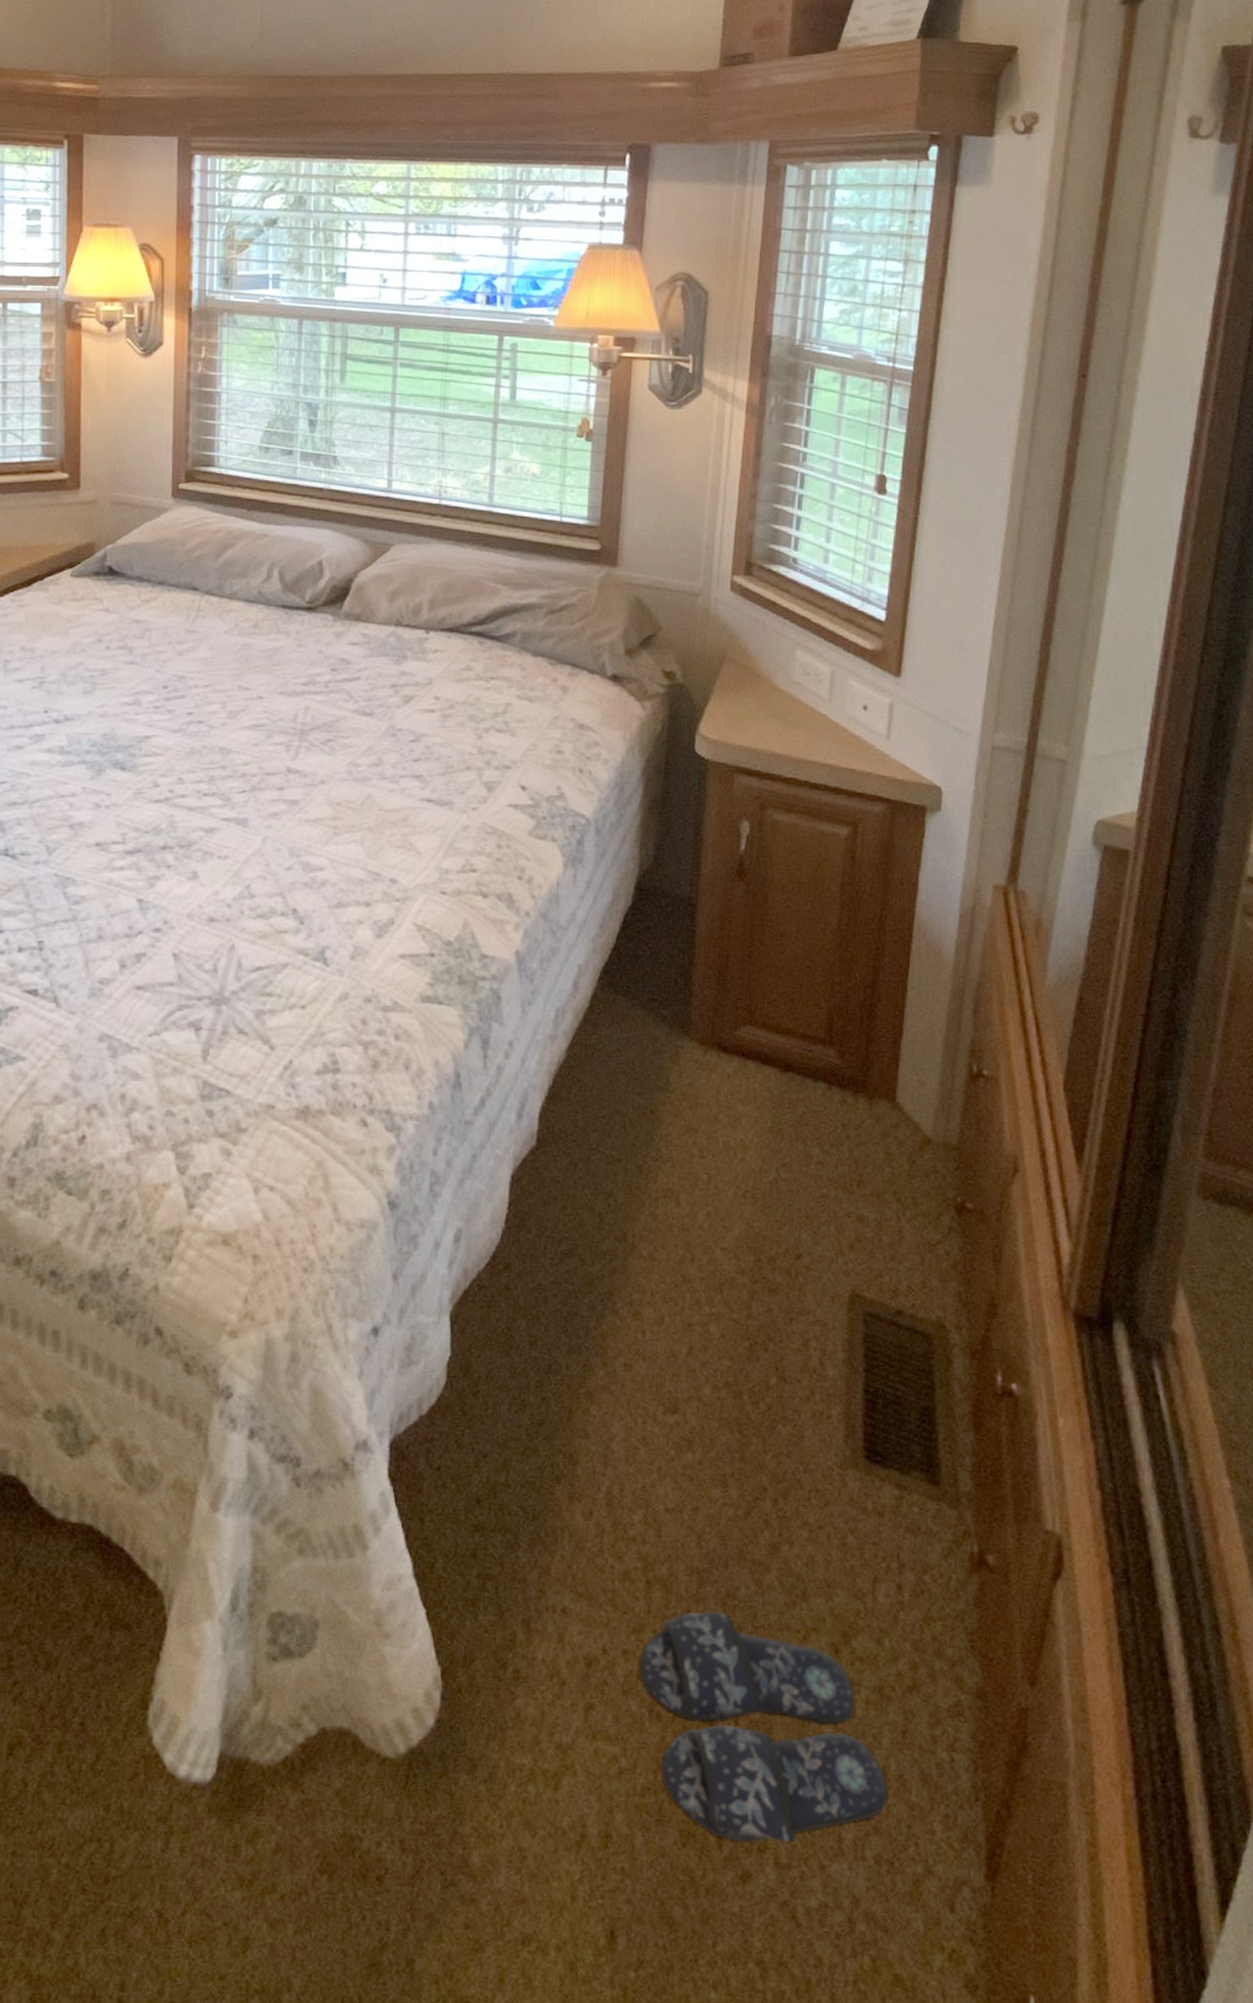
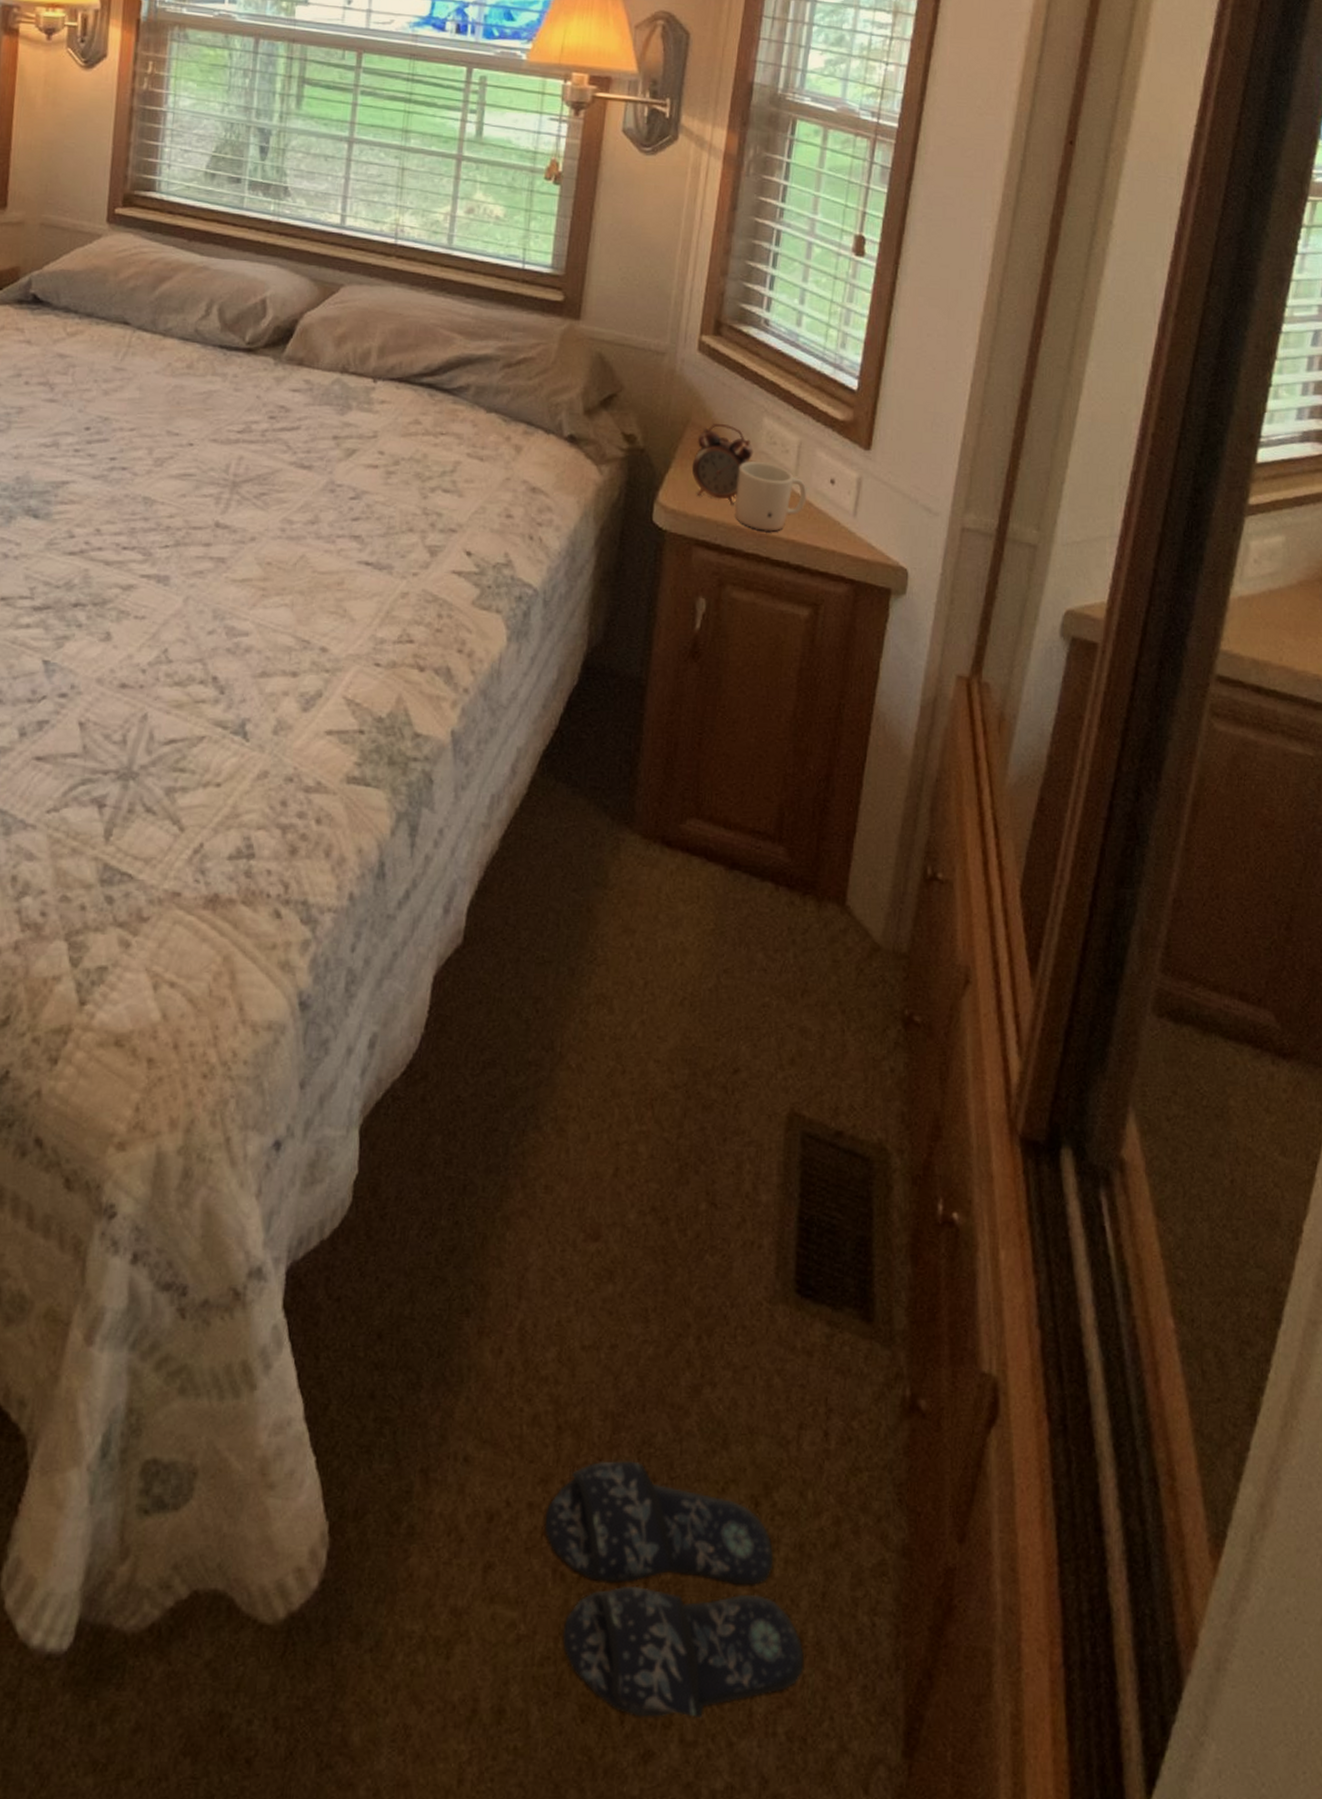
alarm clock: none [730,658,788,734] -> present [691,424,754,506]
mug: none [773,691,841,757] -> present [735,461,807,532]

